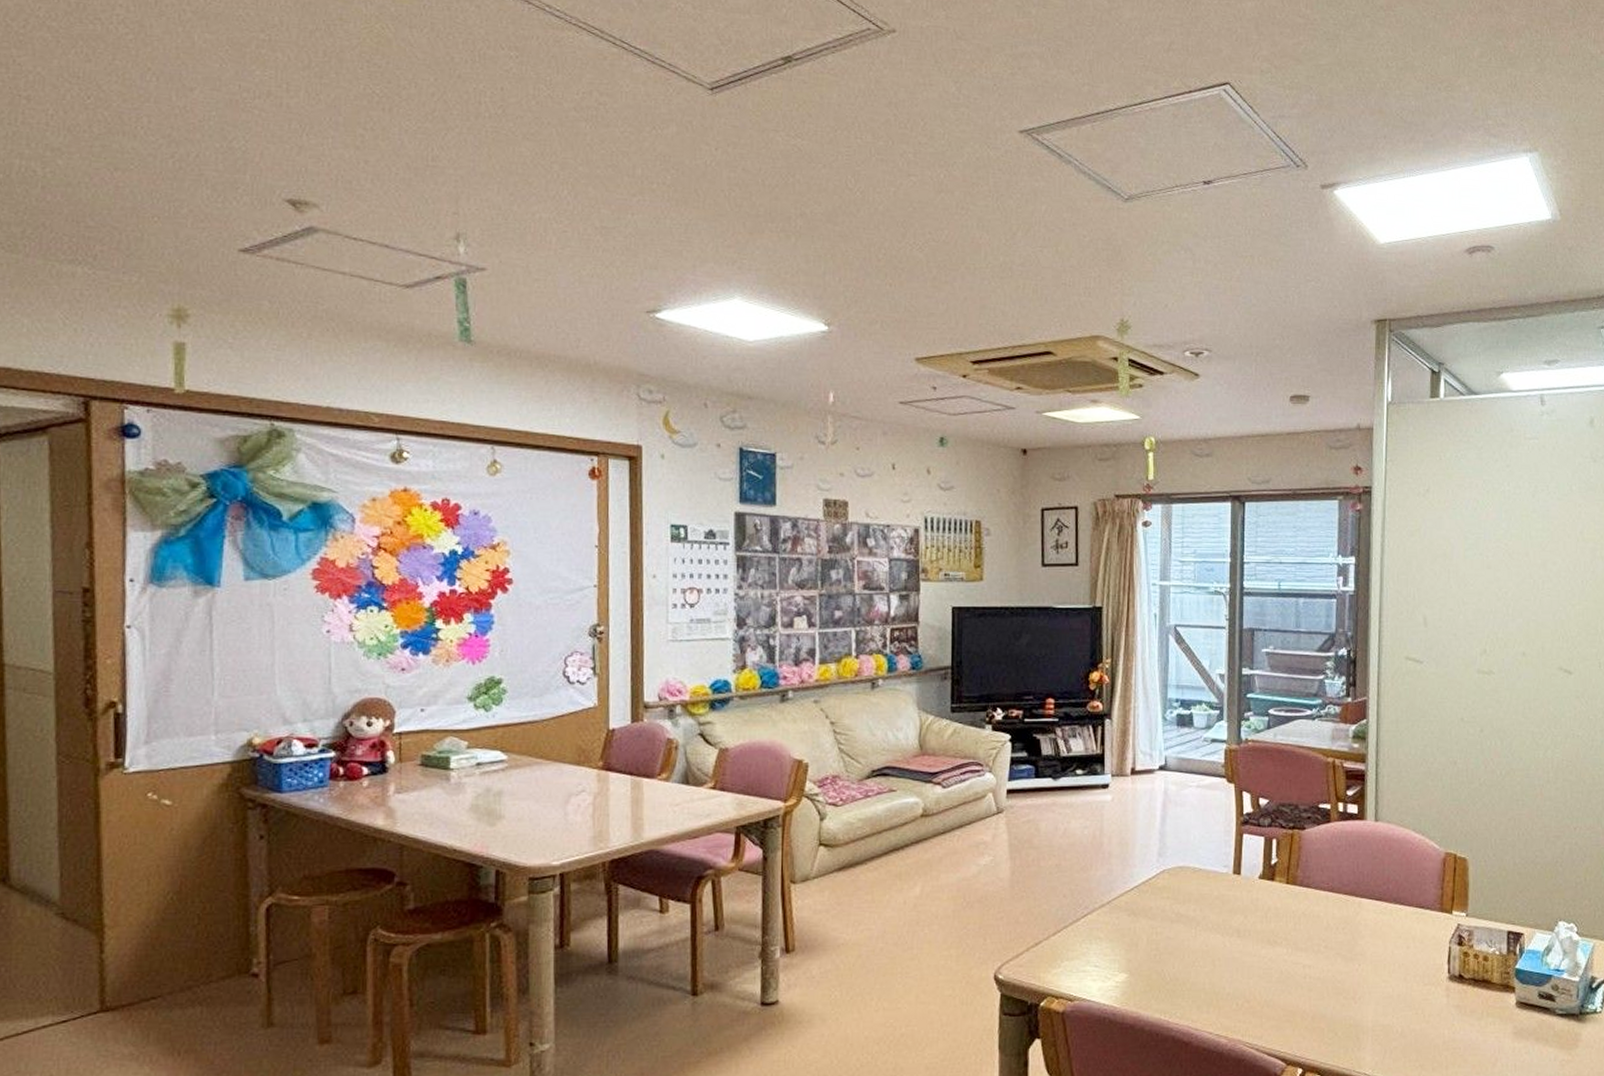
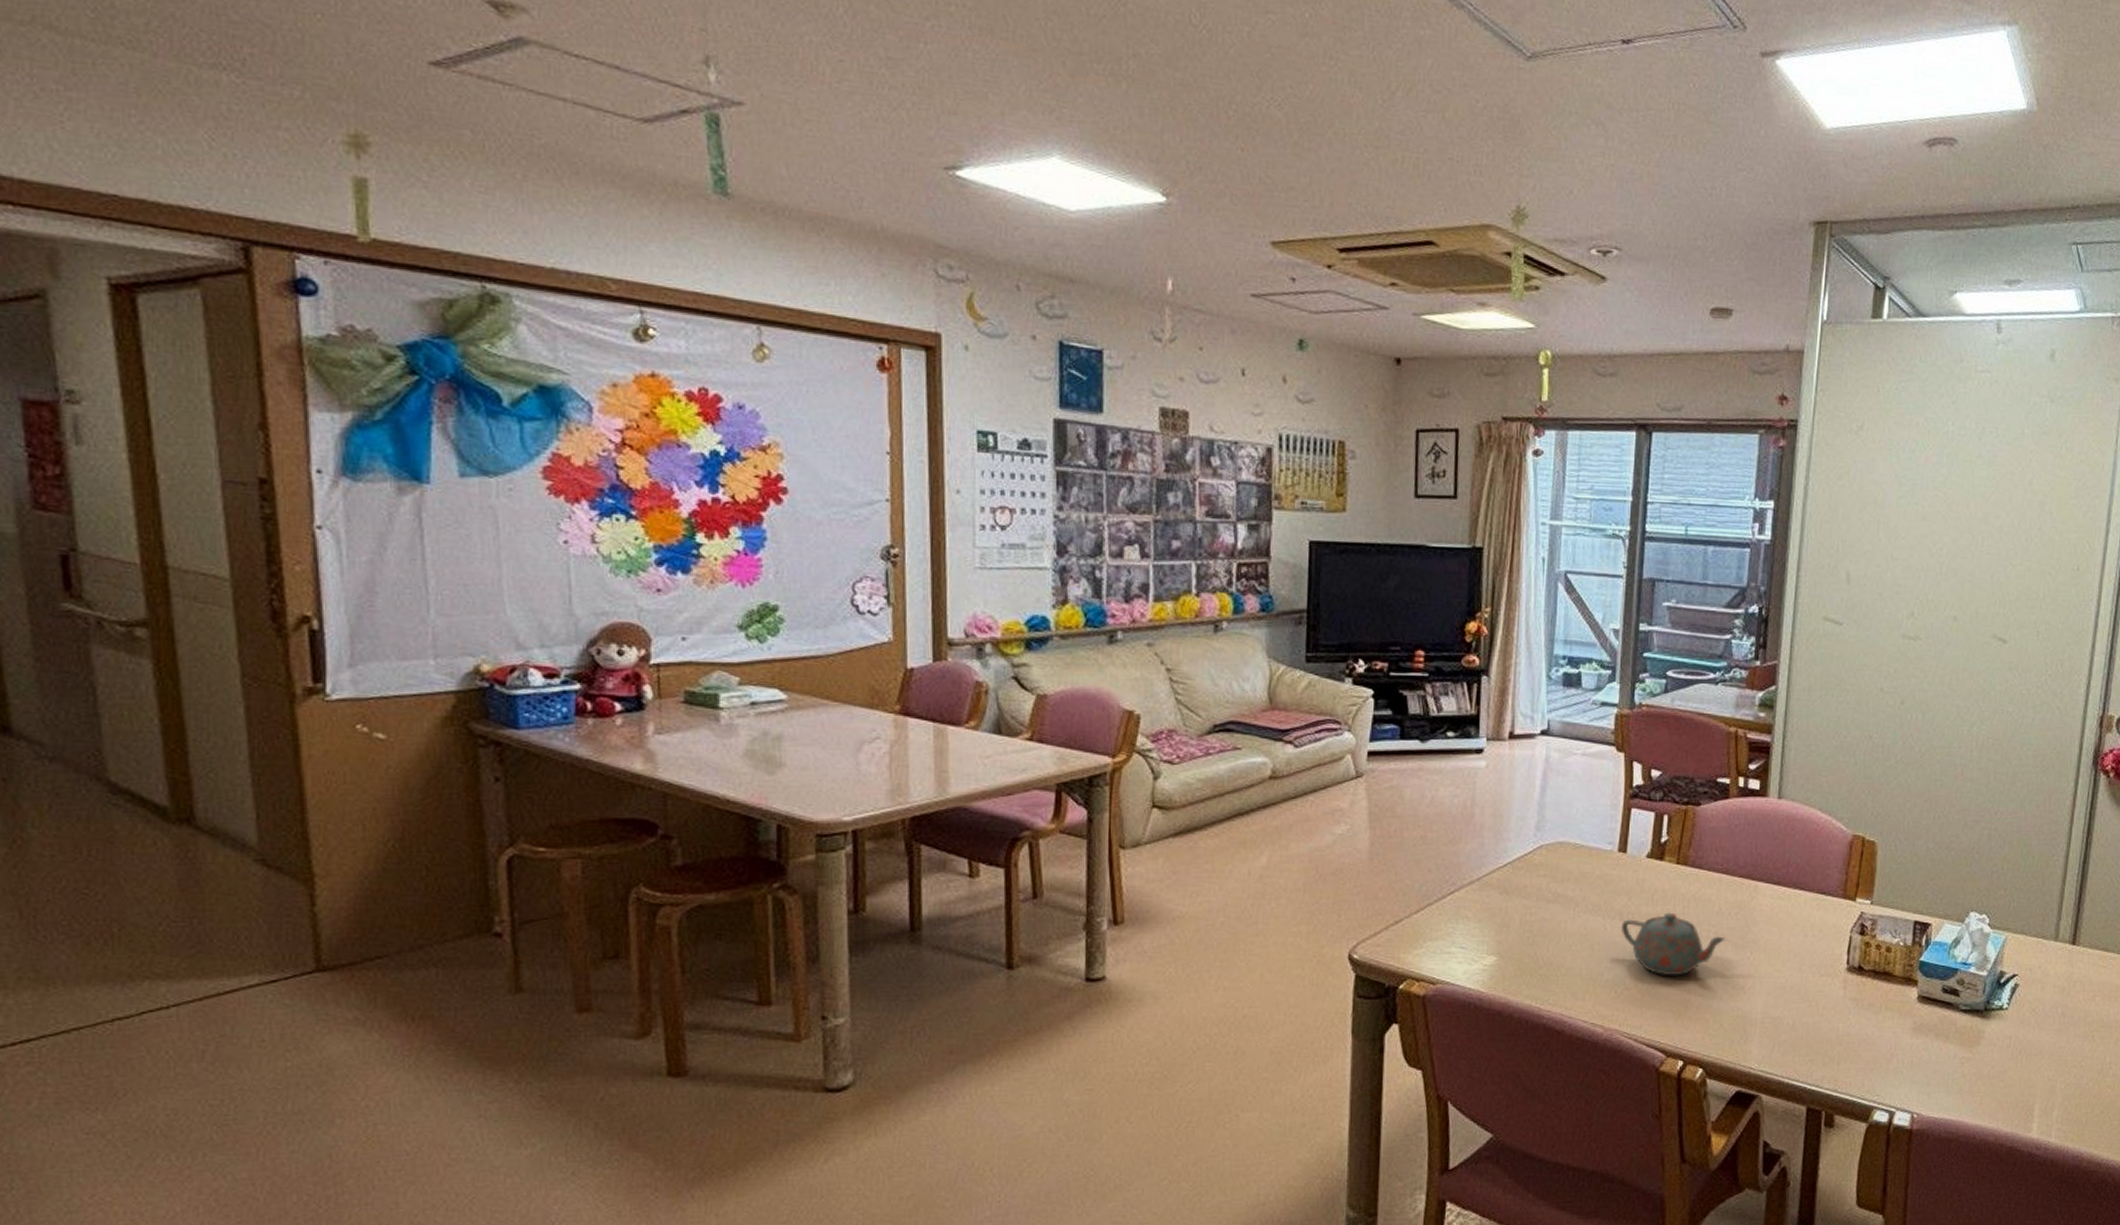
teapot: none [1238,928,1336,989] -> present [1620,912,1727,976]

